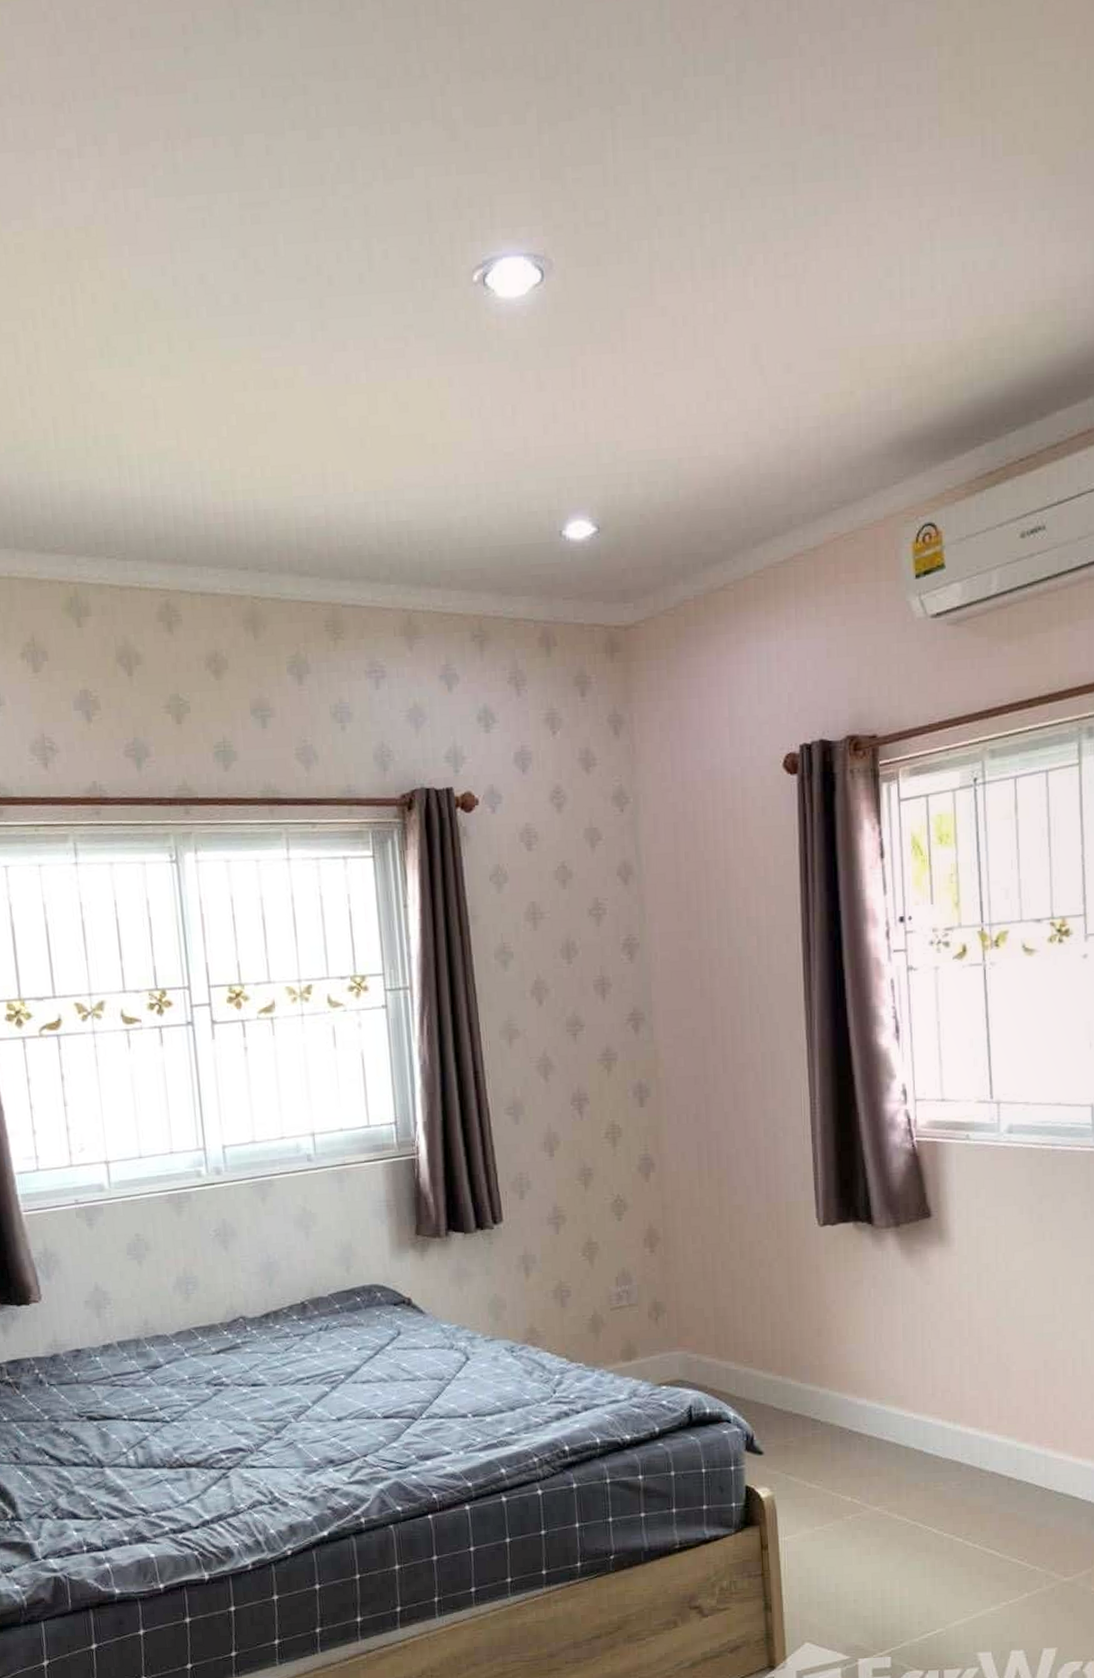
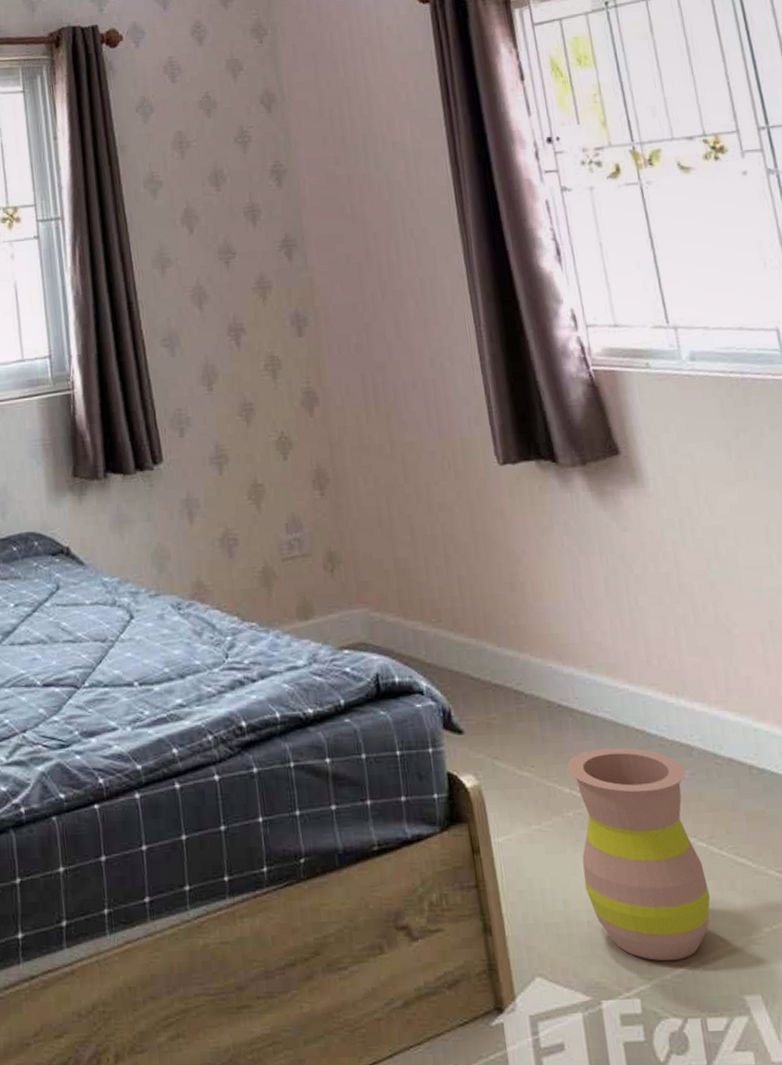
vase: none [851,1464,960,1629] -> present [567,747,710,961]

